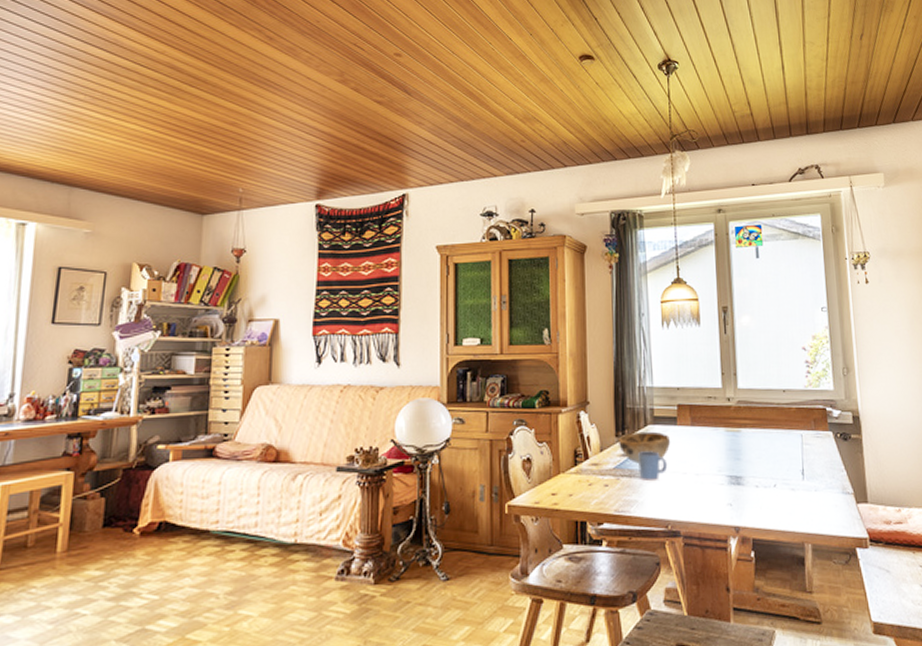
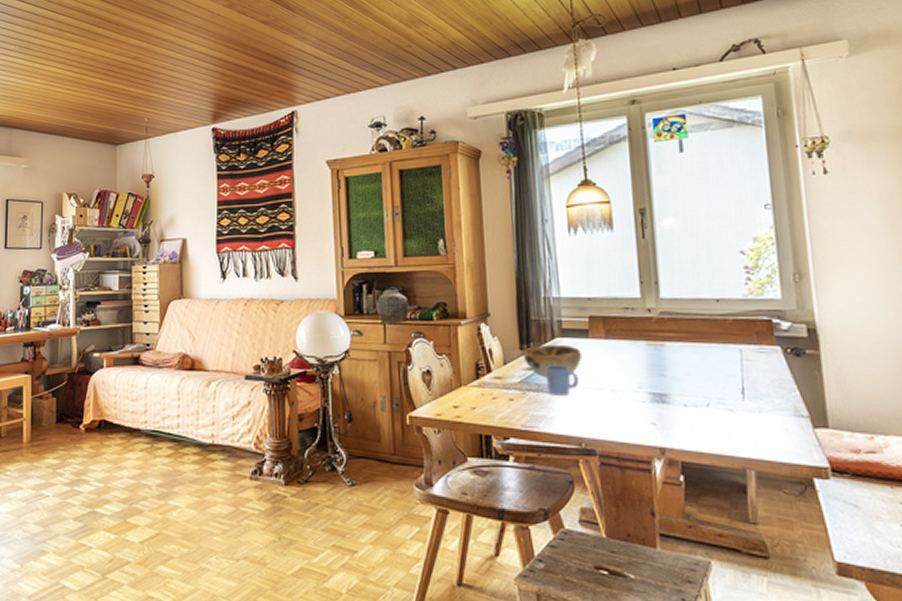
decorative jar: none [481,377,512,412] -> present [377,290,409,324]

